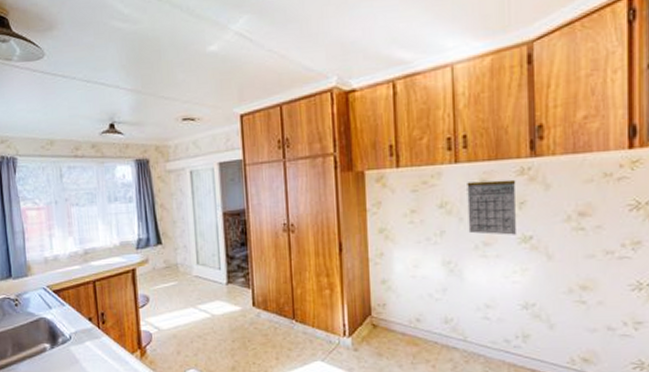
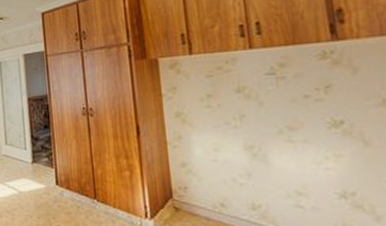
calendar: present [467,179,516,235] -> none [264,63,324,120]

